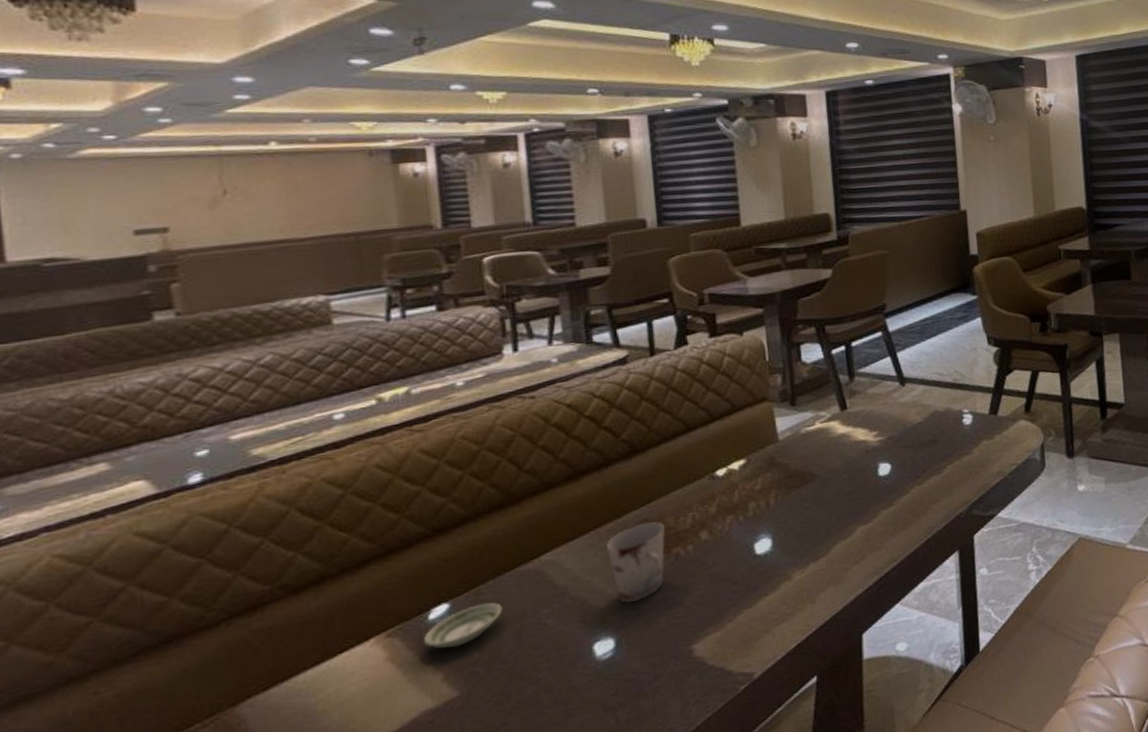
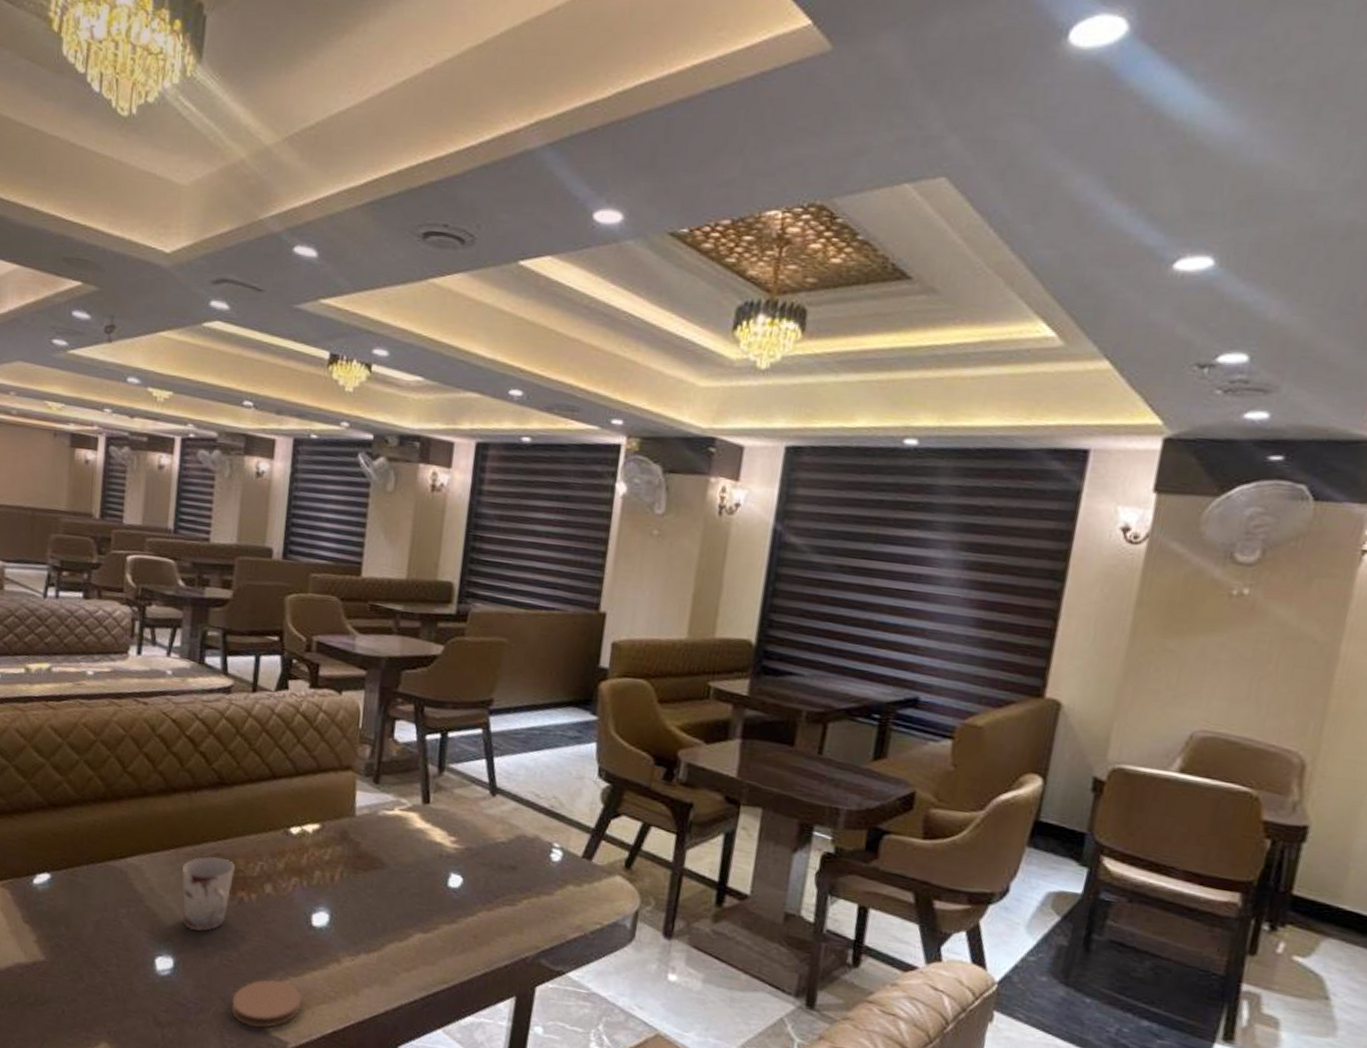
saucer: present [423,602,503,649] -> none [26,884,90,916]
coaster: none [686,616,761,674] -> present [231,979,303,1028]

